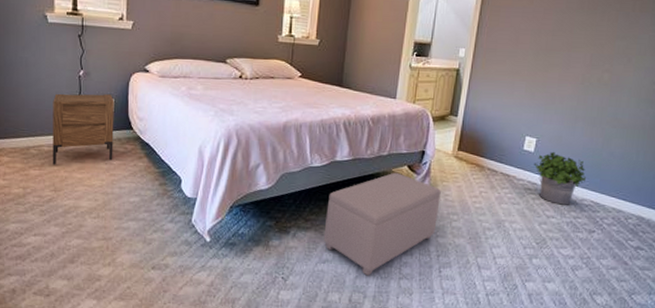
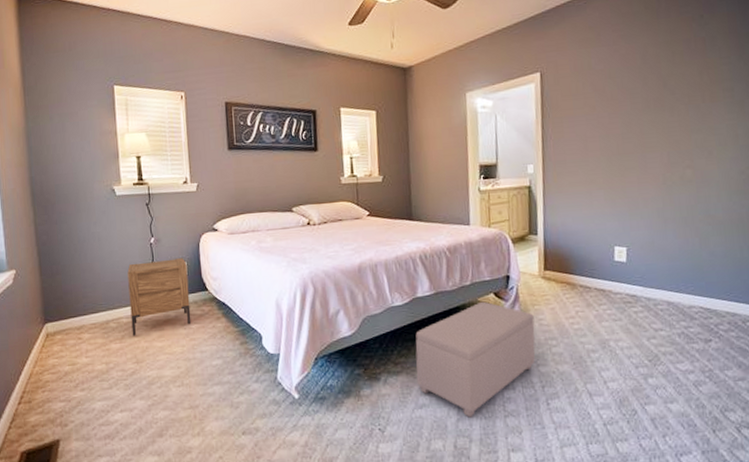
potted plant: present [533,151,587,205] -> none [628,258,690,316]

